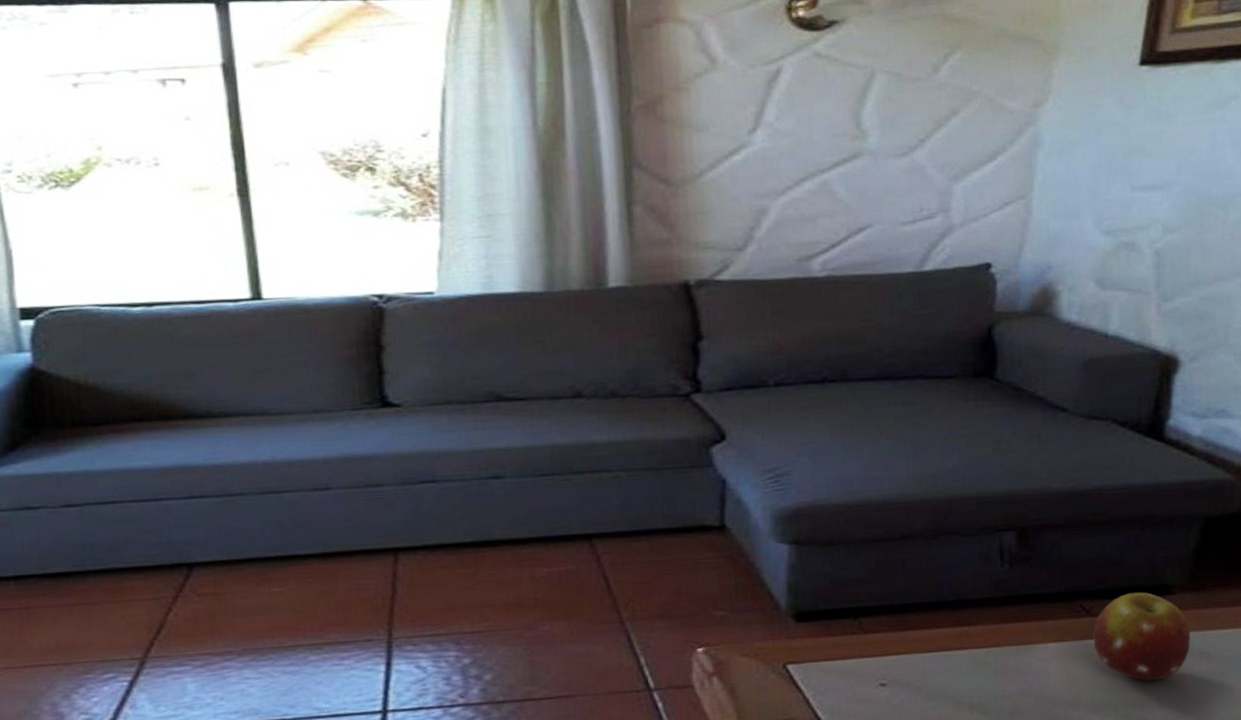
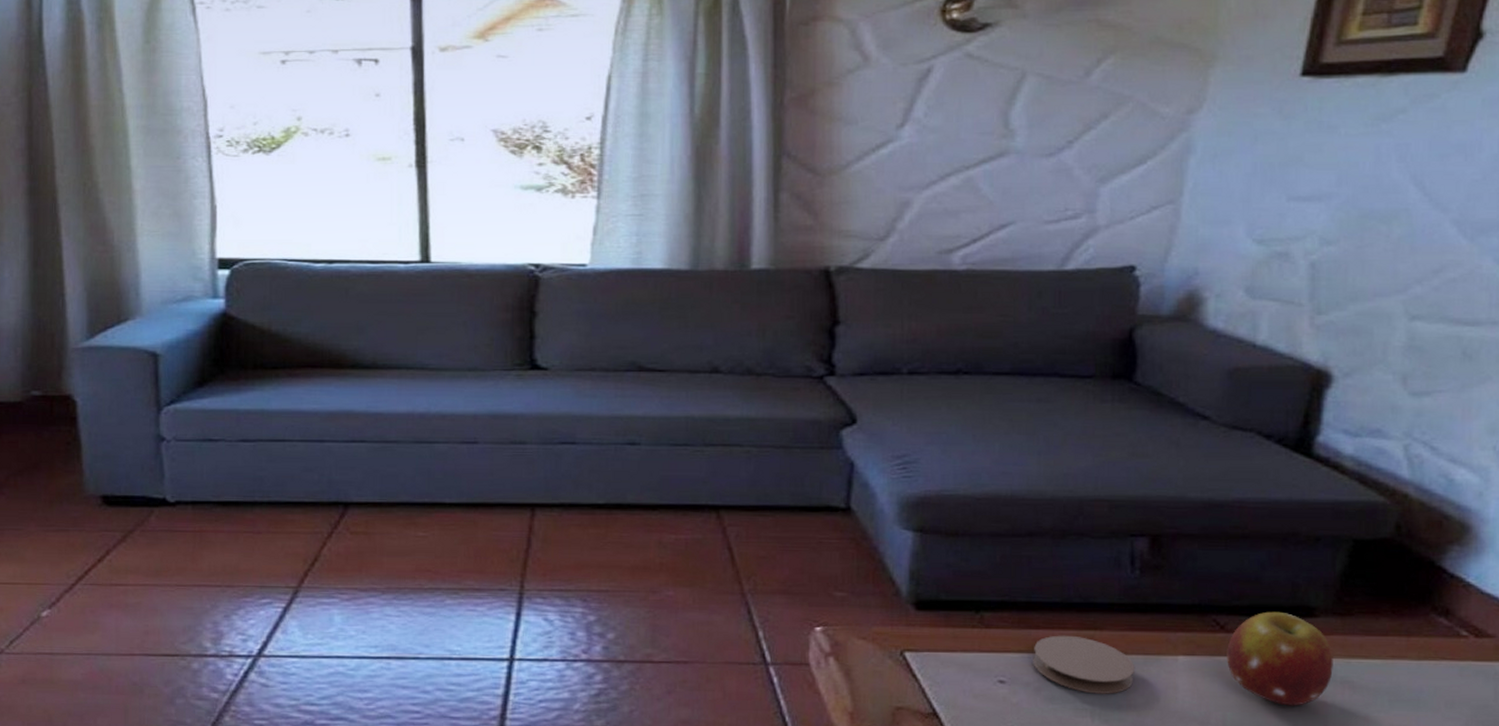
coaster: none [911,633,1009,688] -> present [1033,635,1136,694]

